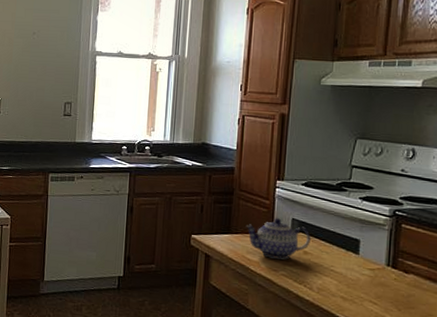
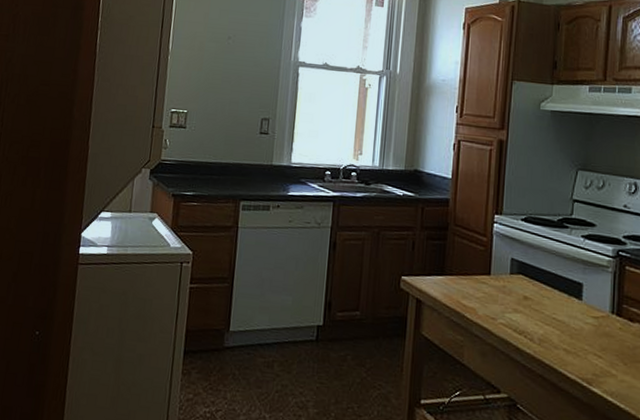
teapot: present [245,218,311,260] -> none [461,257,531,306]

